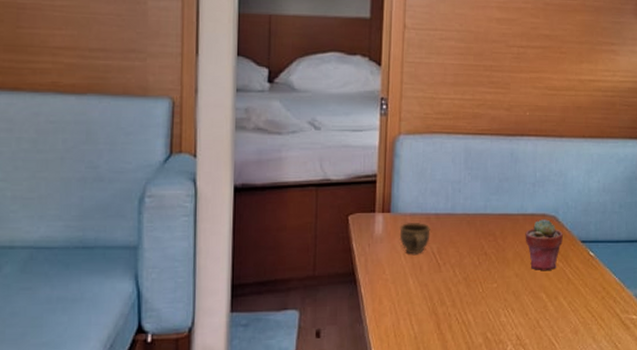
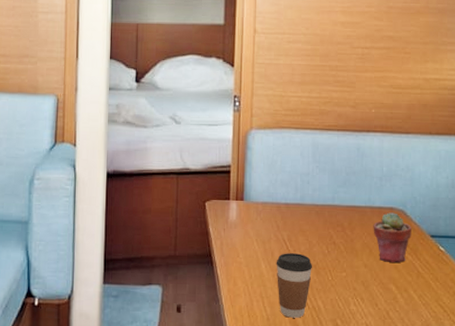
cup: present [399,222,431,255] -> none [252,210,281,241]
coffee cup: none [424,266,462,334] -> present [276,253,312,318]

